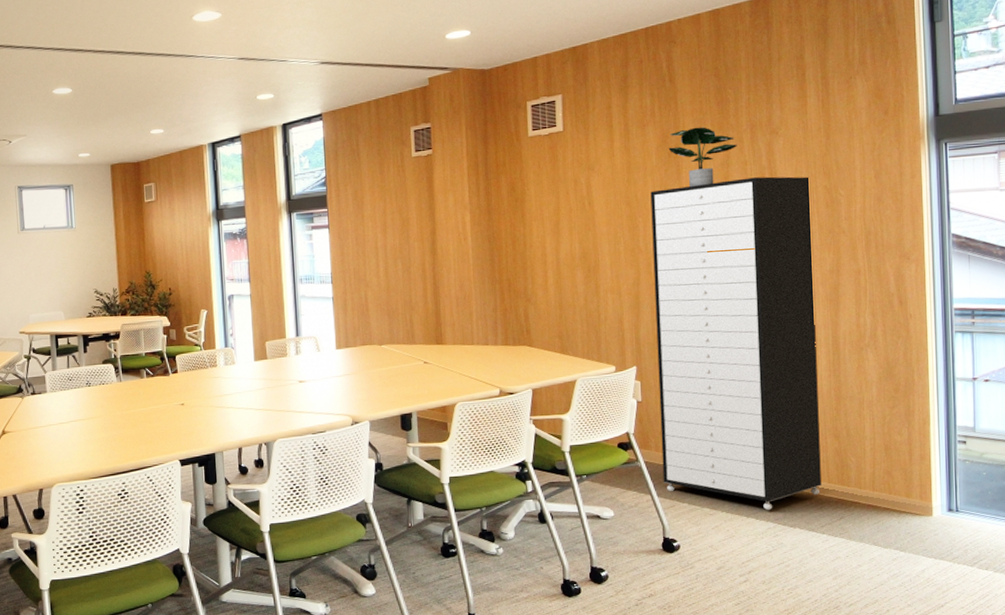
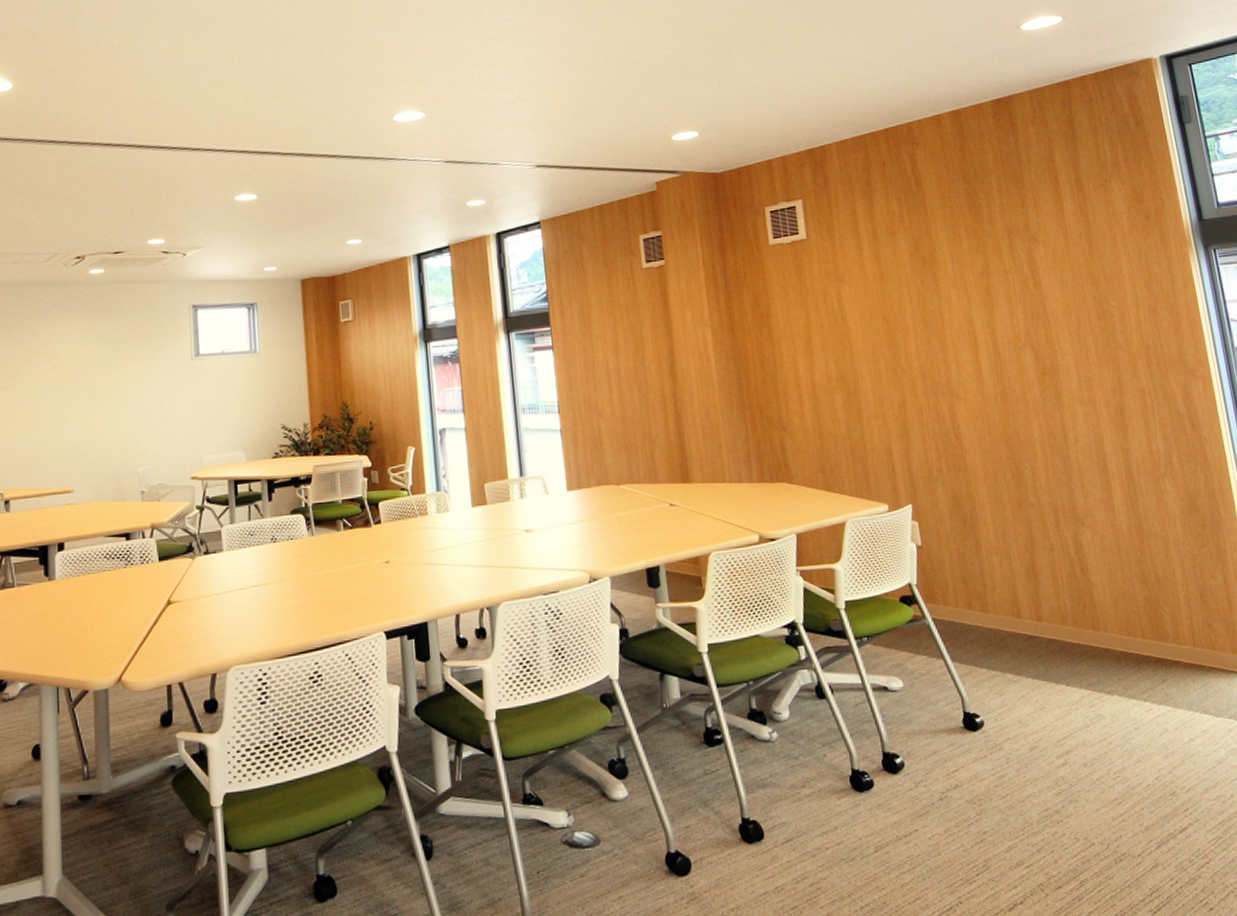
storage cabinet: present [650,176,821,511] -> none [907,286,1136,675]
potted plant: present [668,127,737,188] -> none [922,233,996,300]

